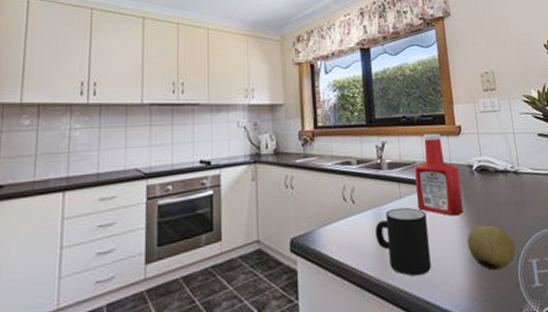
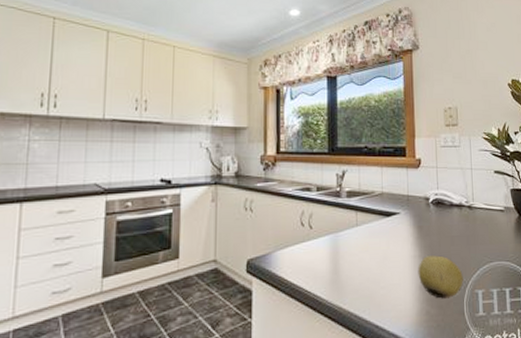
mug: present [374,207,431,276] -> none [330,235,382,300]
ketchup bottle: present [413,133,464,216] -> none [372,165,417,246]

